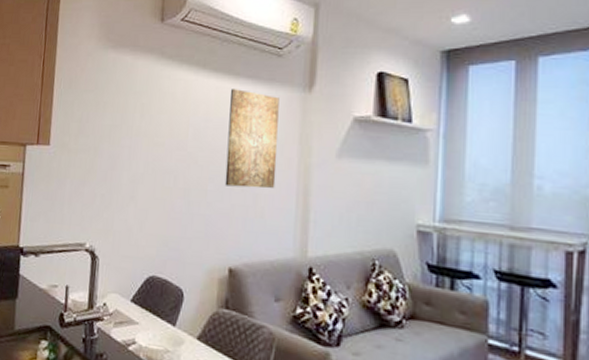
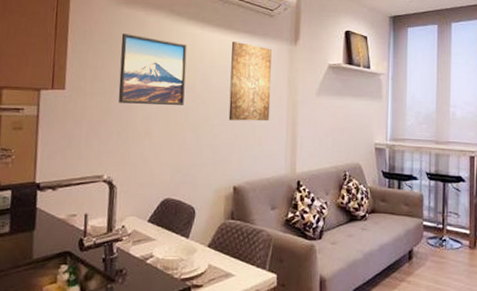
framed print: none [103,82,179,167] -> present [118,34,187,106]

